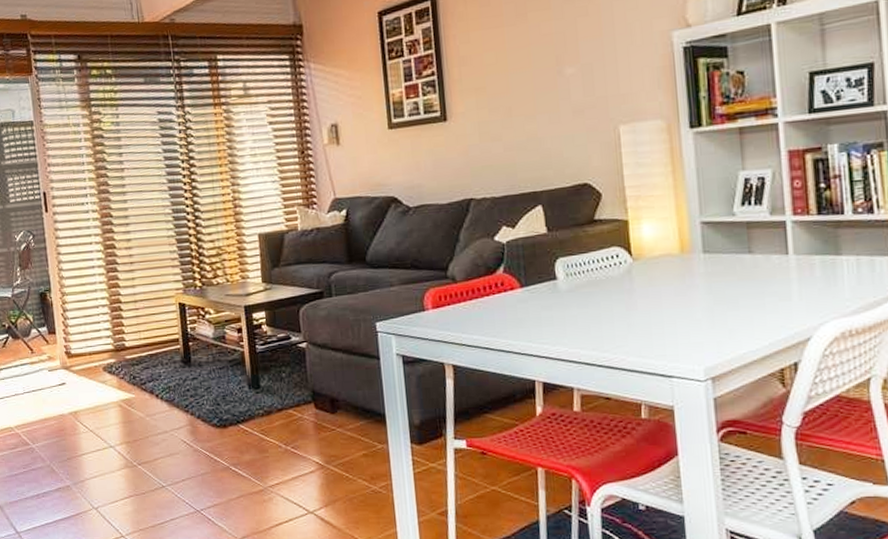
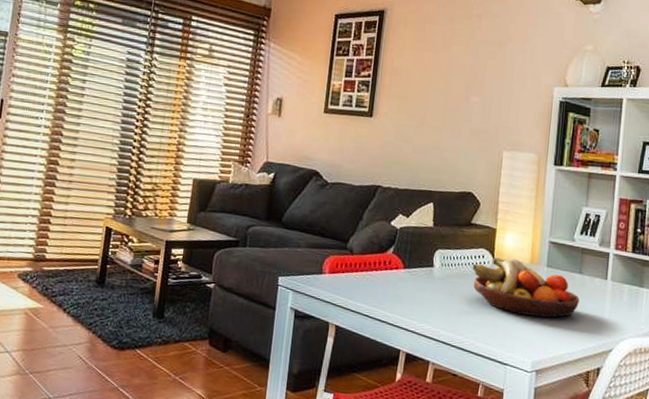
fruit bowl: none [605,251,755,316] -> present [472,257,579,318]

